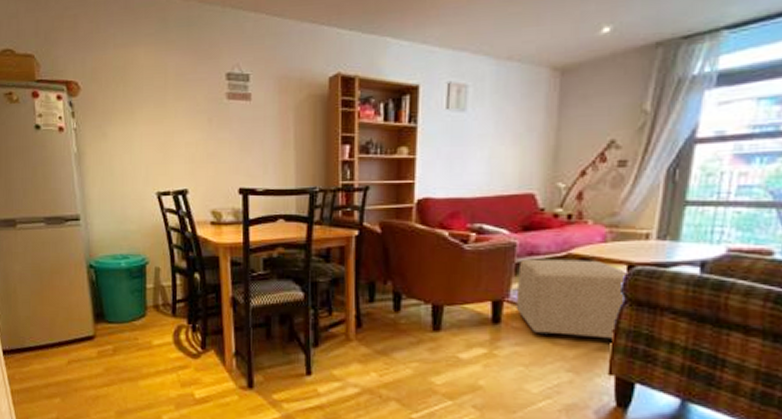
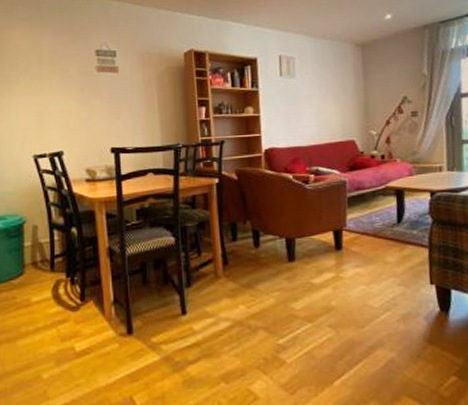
ottoman: present [516,258,629,341] -> none [350,190,432,257]

